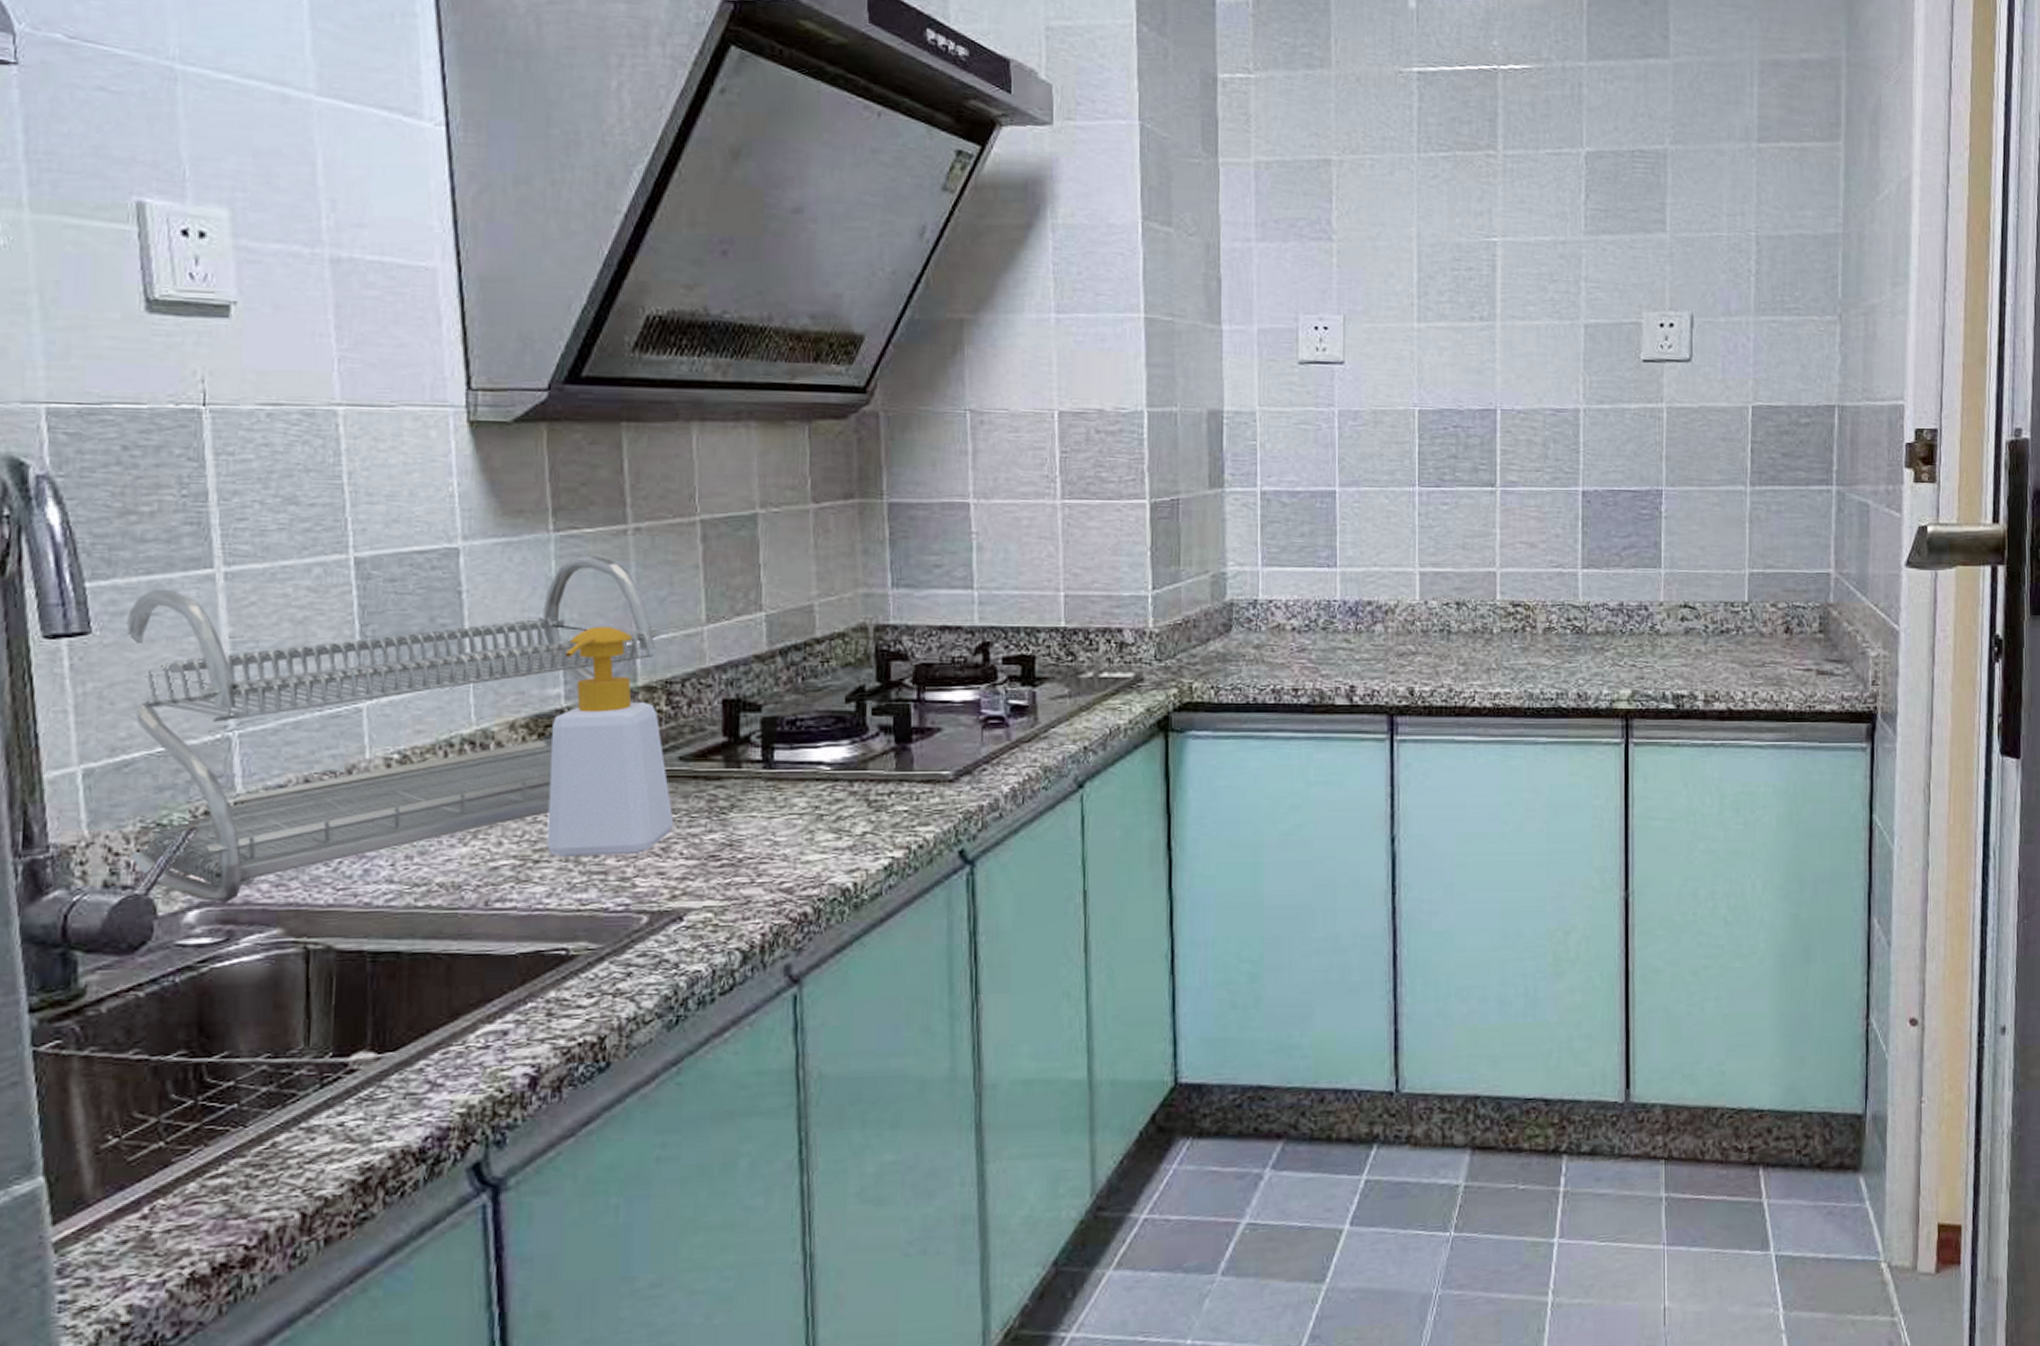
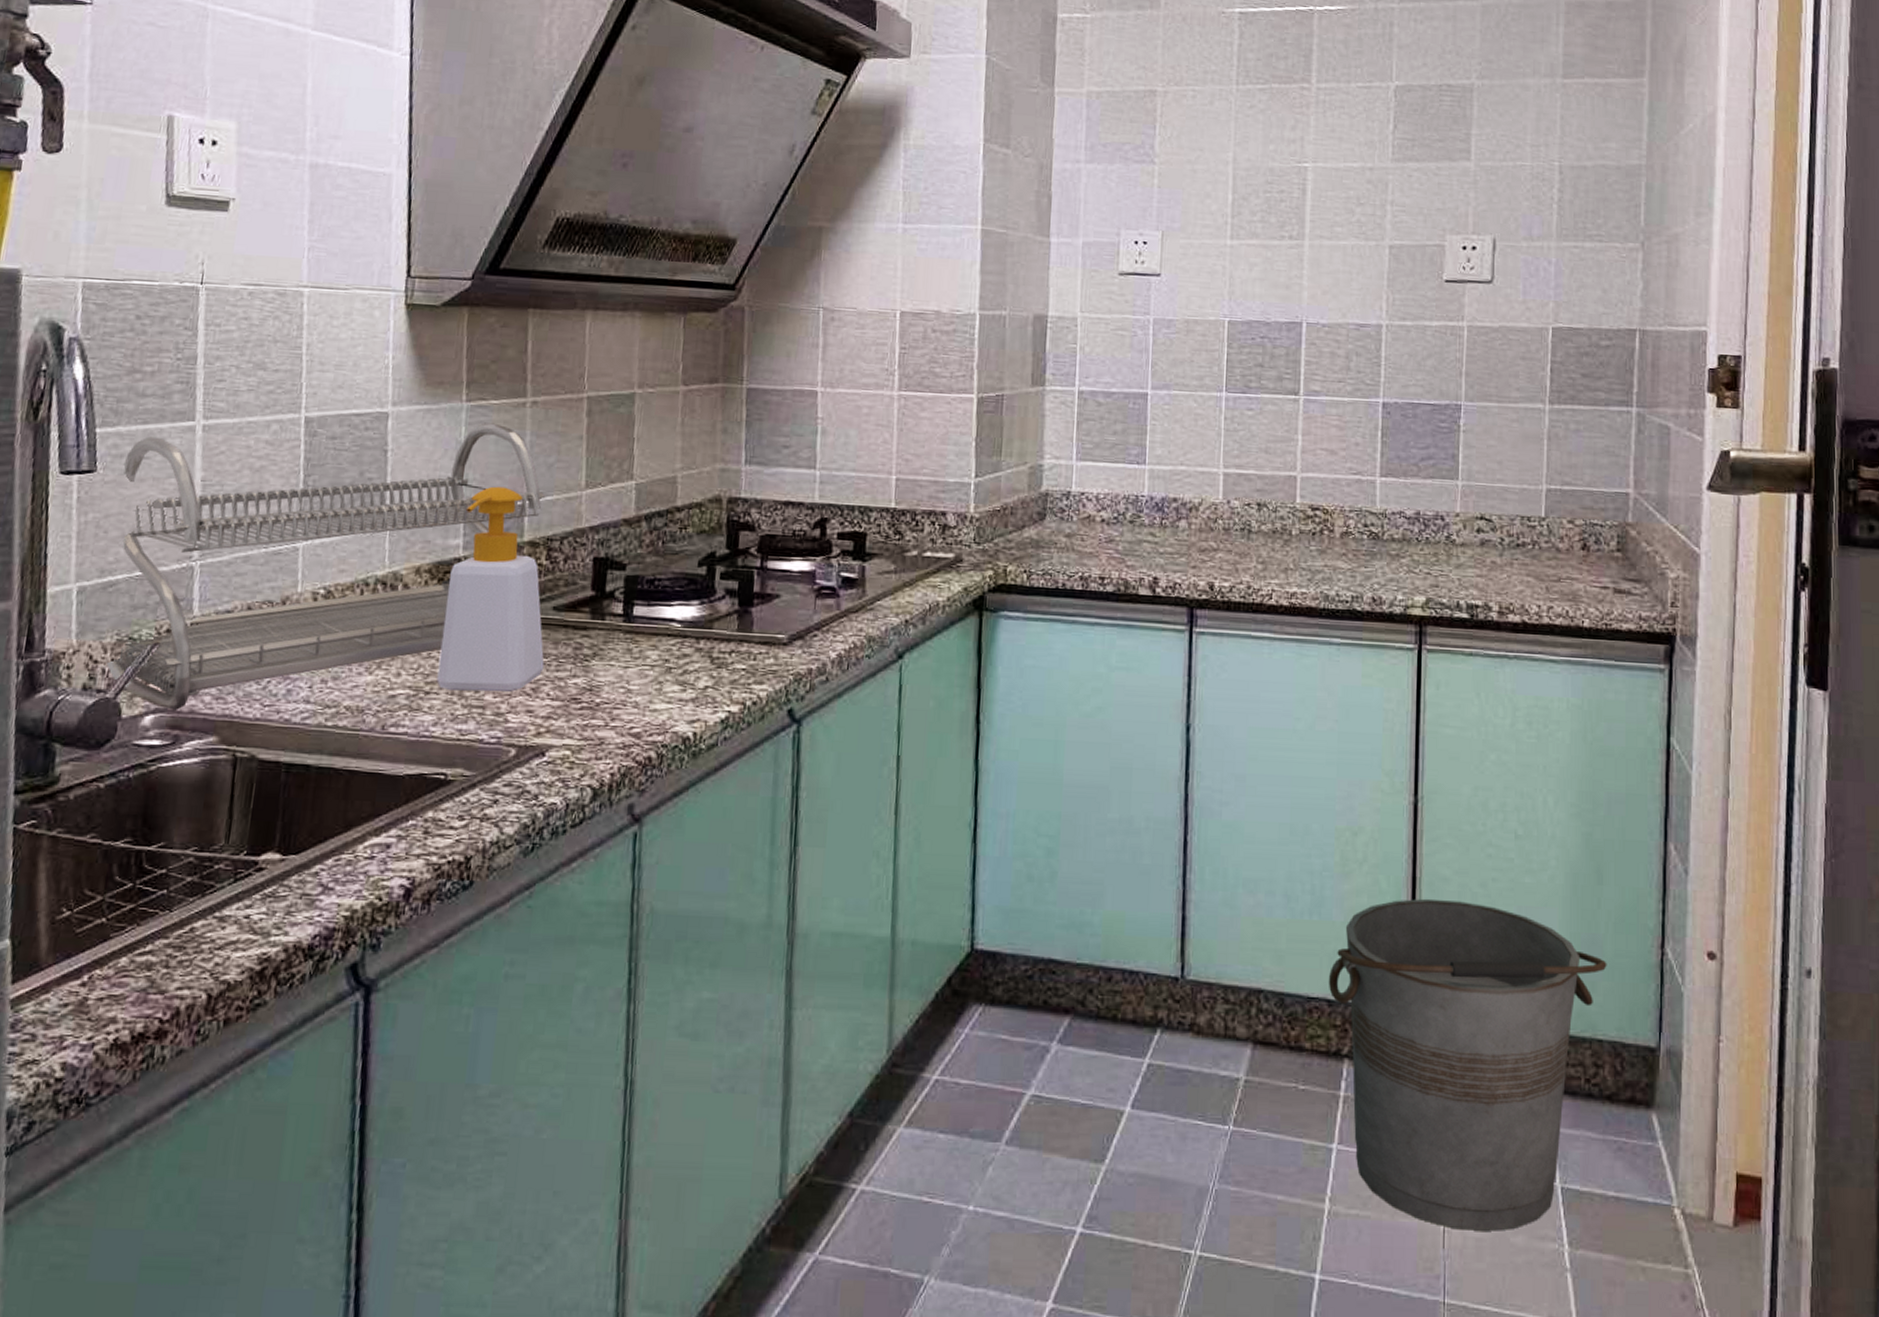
bucket: none [1544,990,1816,1306] -> present [1328,898,1607,1231]

